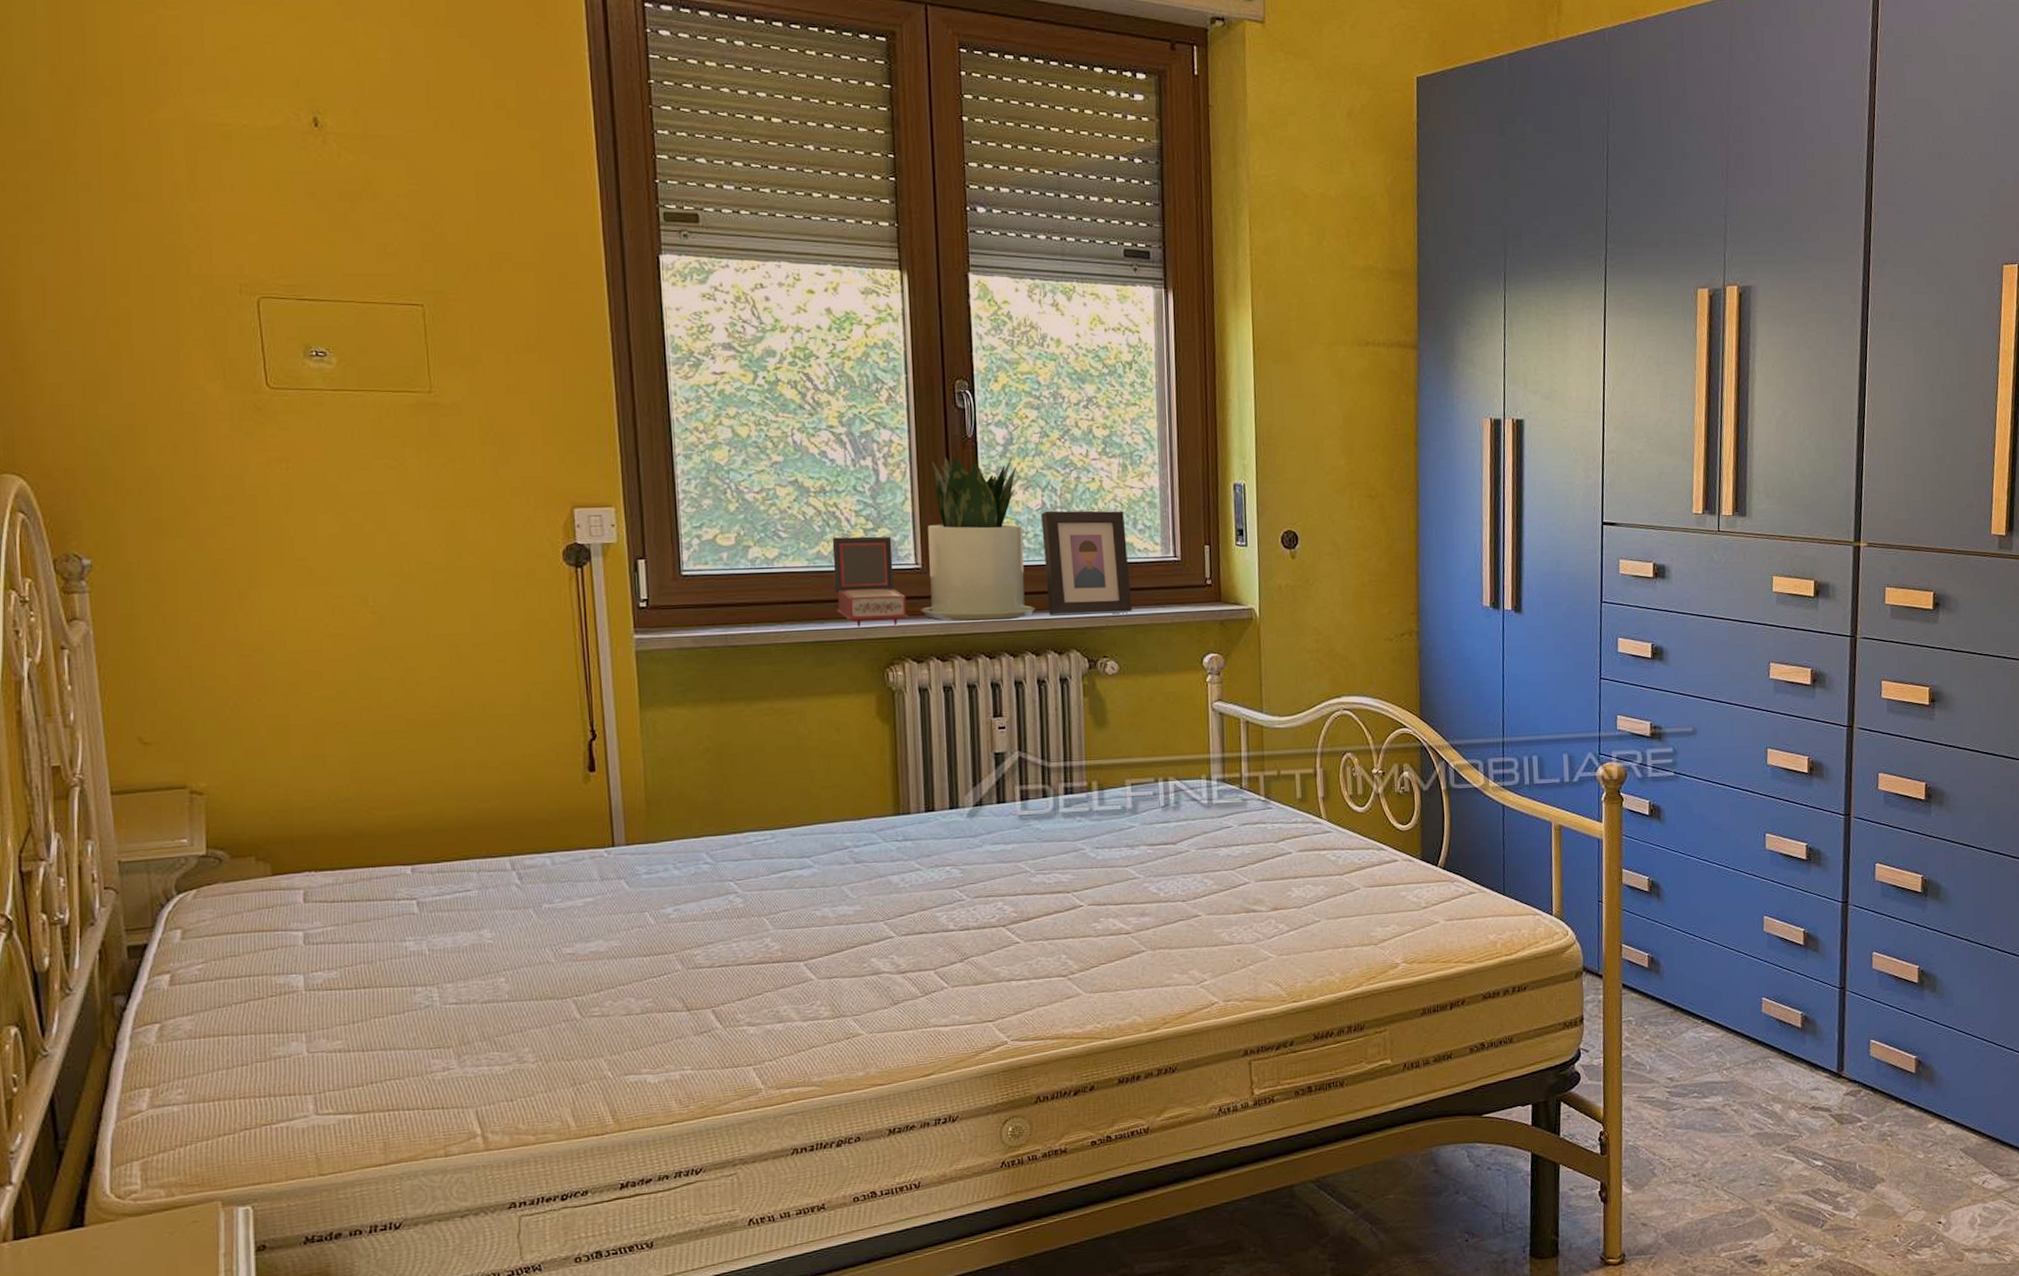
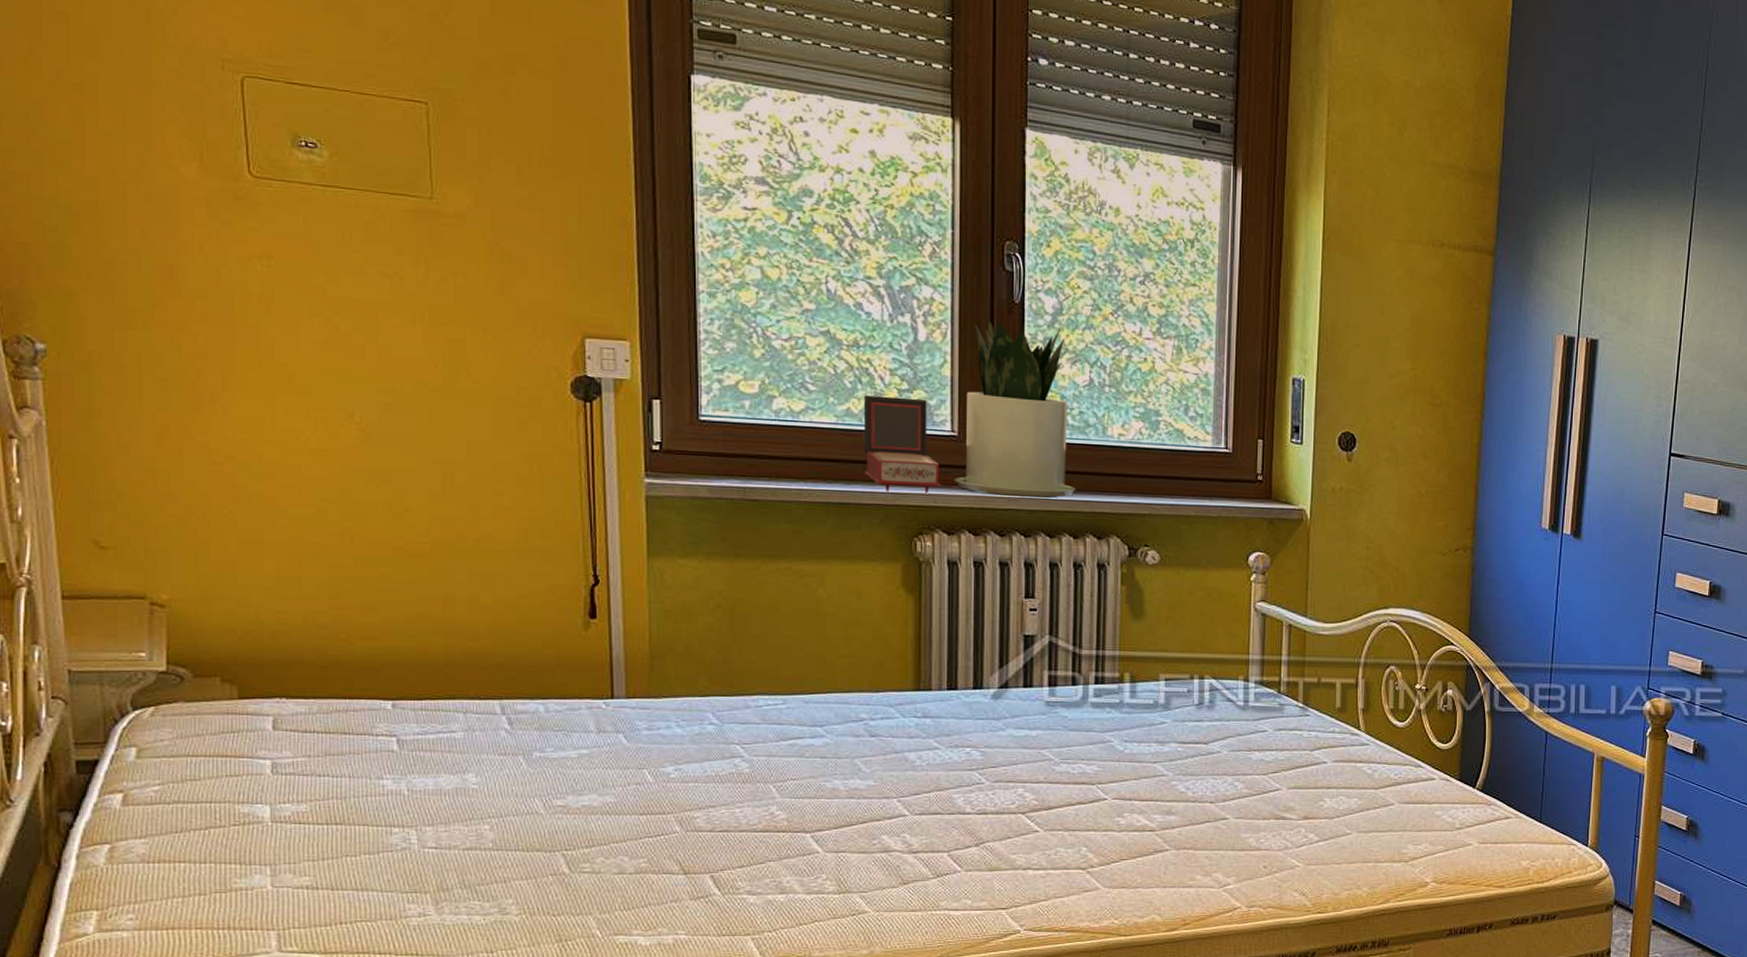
picture frame: present [1041,510,1133,616] -> none [1088,388,1178,502]

